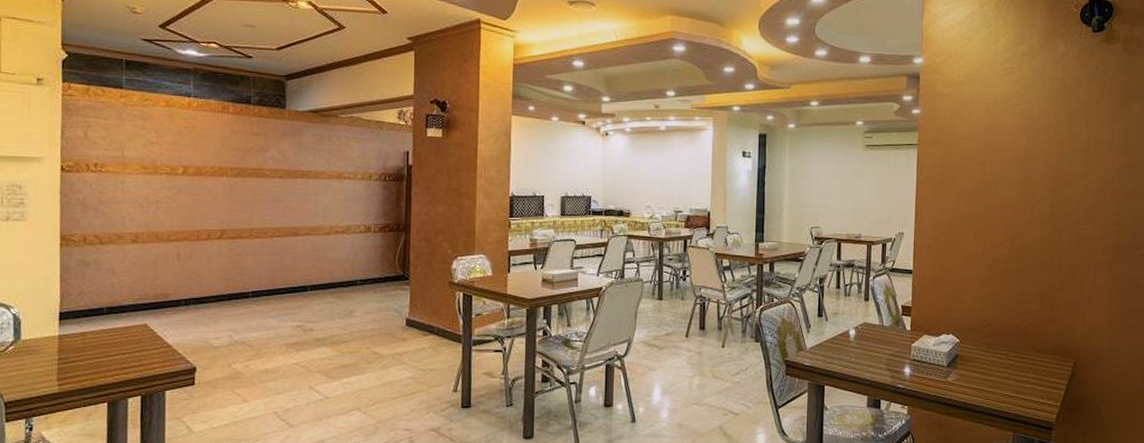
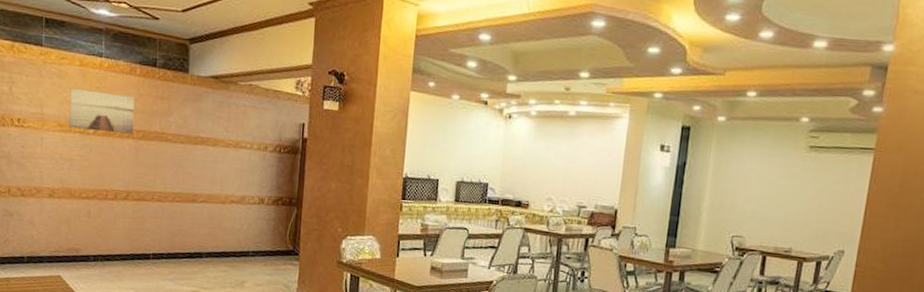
wall art: none [154,130,228,172] -> present [68,89,135,135]

